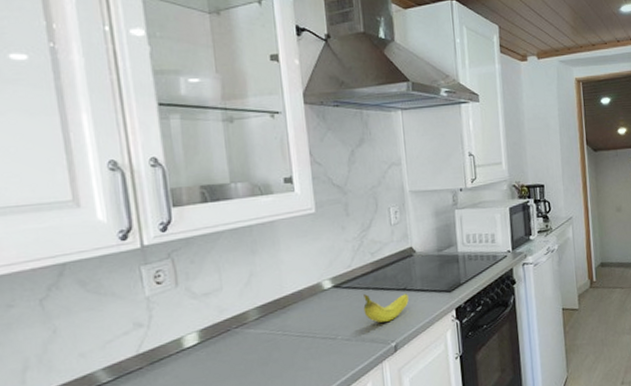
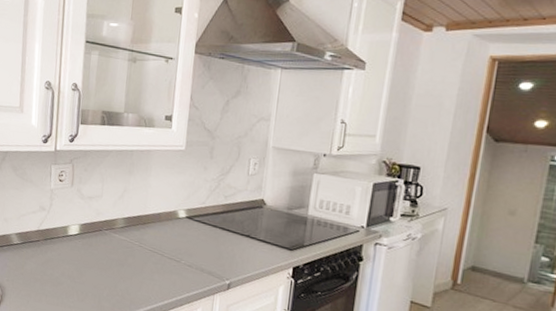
fruit: present [363,293,409,323] -> none [208,231,251,261]

